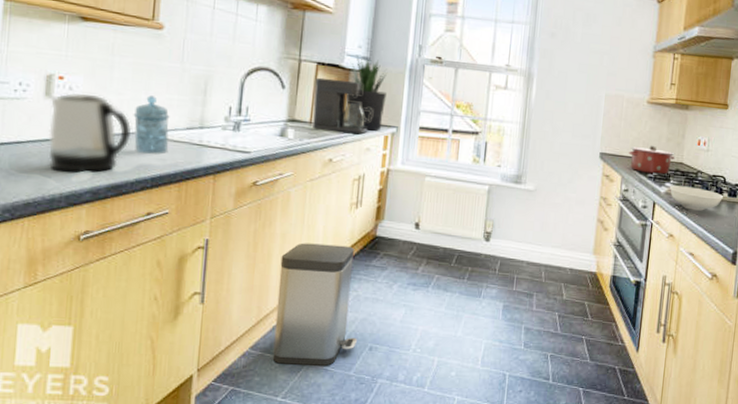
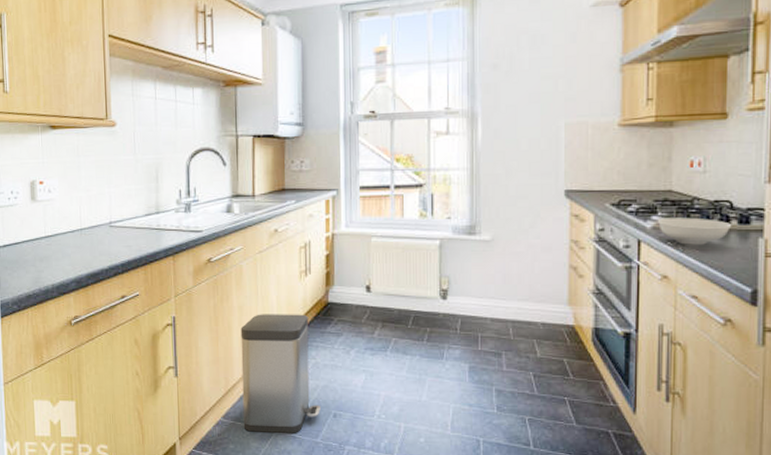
kettle: present [48,92,132,173] -> none [36,194,101,265]
canister: present [133,95,170,154] -> none [100,188,133,242]
coffee maker: present [312,77,373,135] -> none [253,149,311,203]
planter: present [346,54,387,131] -> none [285,122,323,196]
casserole: present [628,145,675,176] -> none [600,174,660,208]

